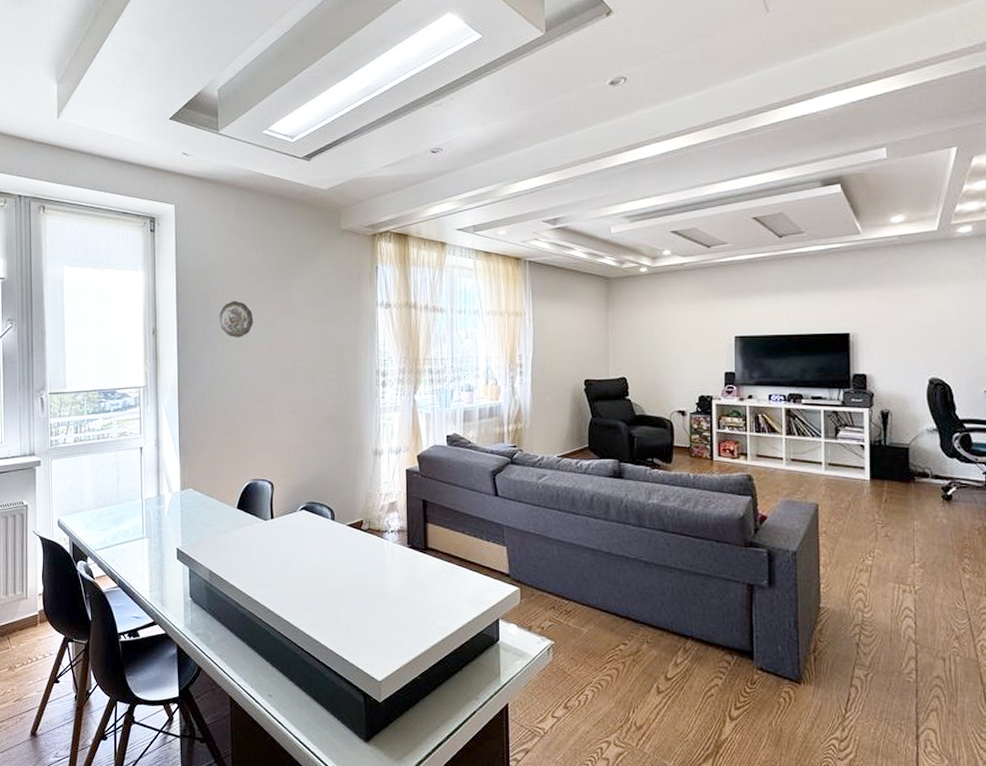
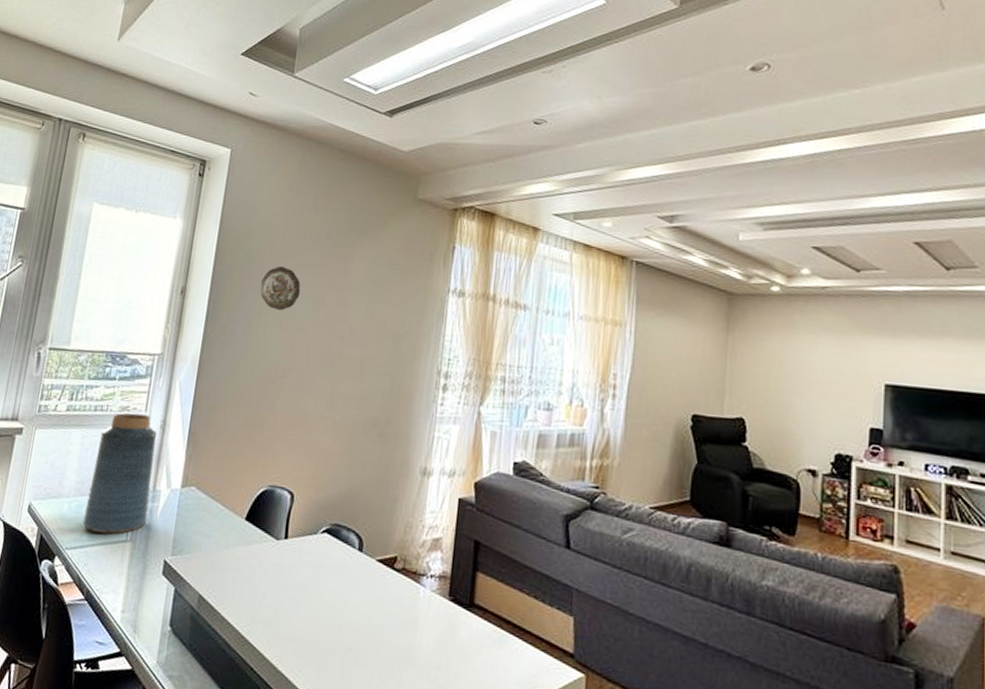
vase: none [105,436,157,534] -> present [82,413,157,534]

